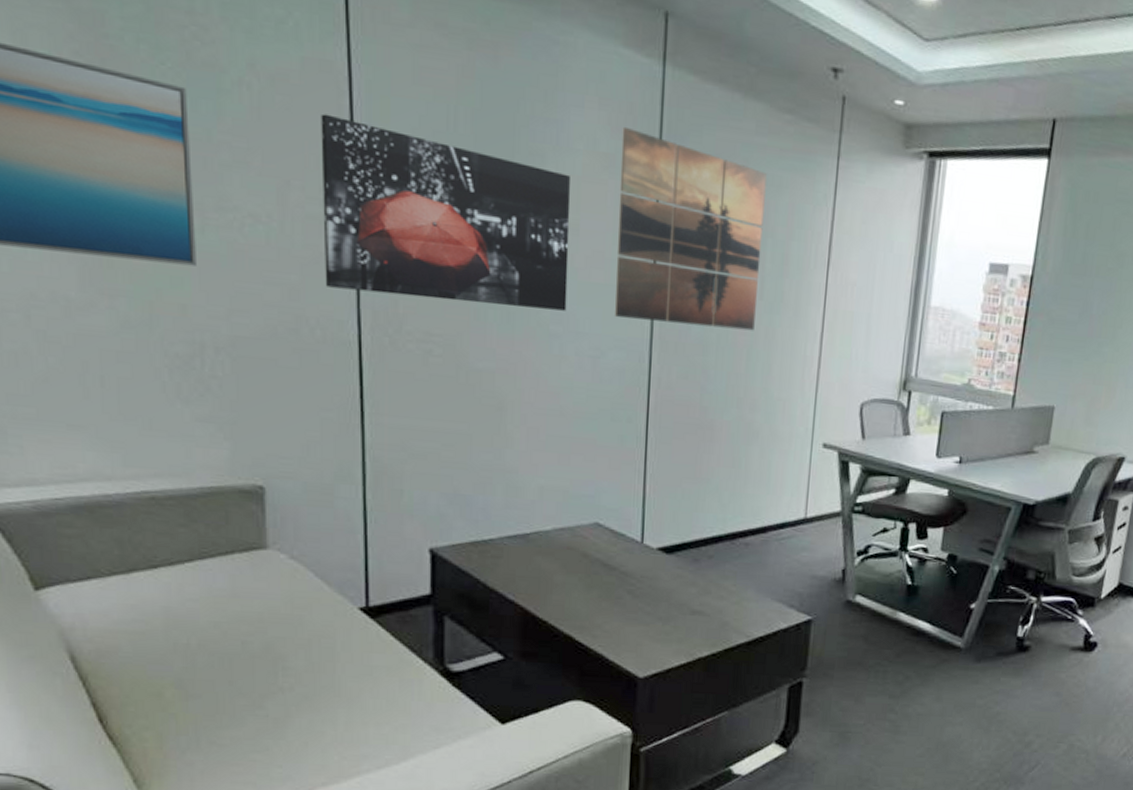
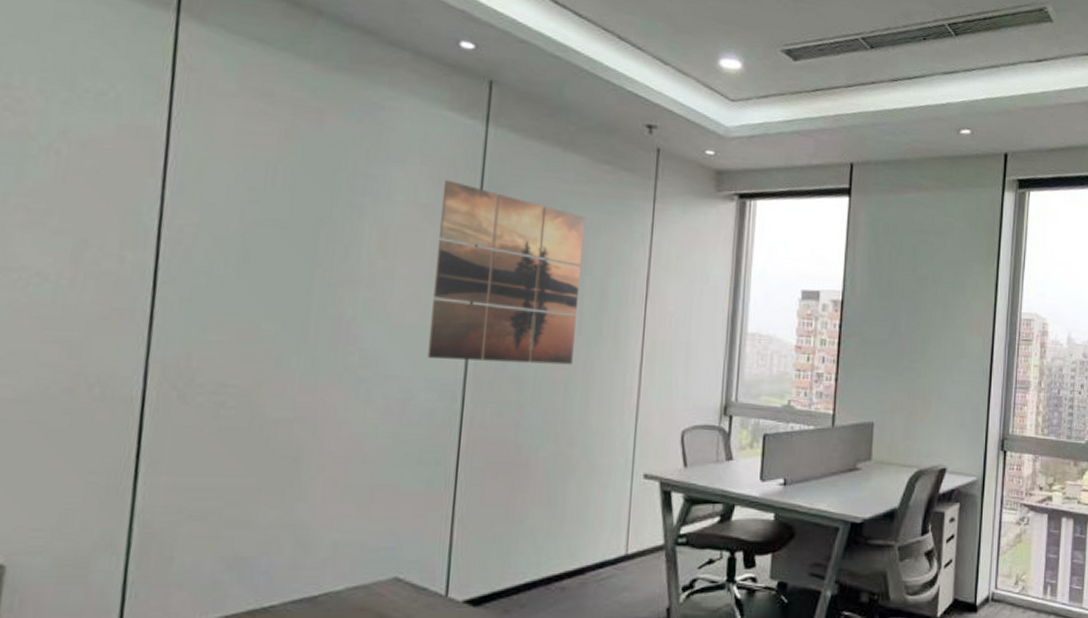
wall art: present [321,113,571,311] -> none [112,175,388,355]

